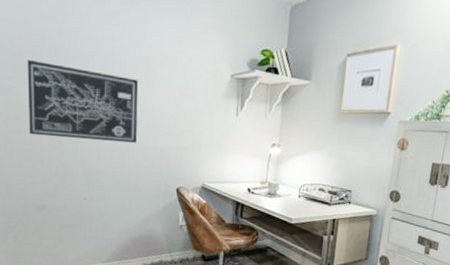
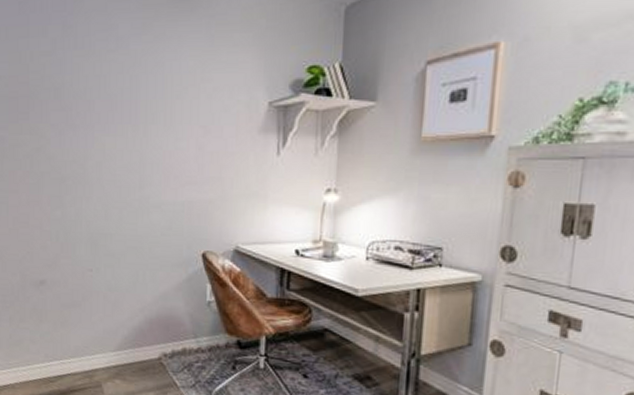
wall art: present [27,59,139,143] -> none [24,104,153,198]

